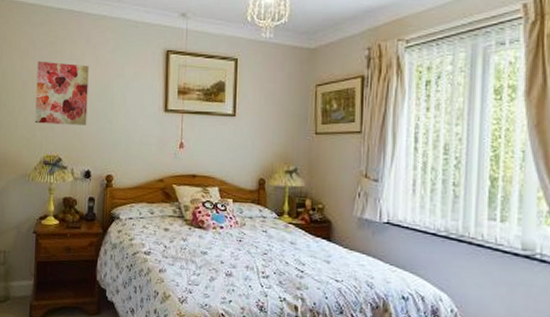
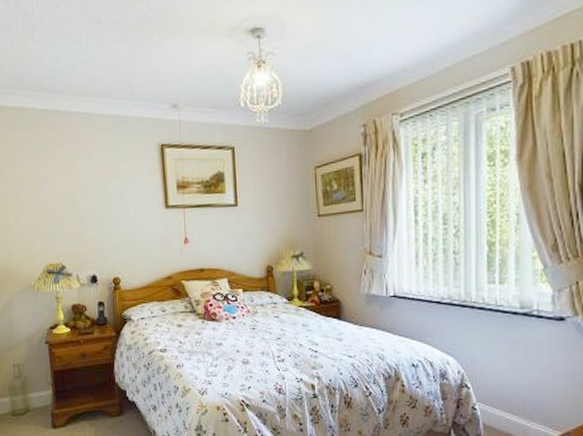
wall art: present [35,61,89,125] -> none [27,167,87,233]

